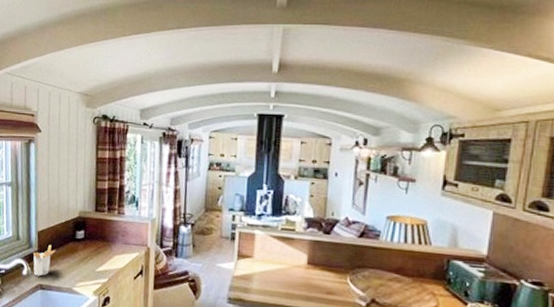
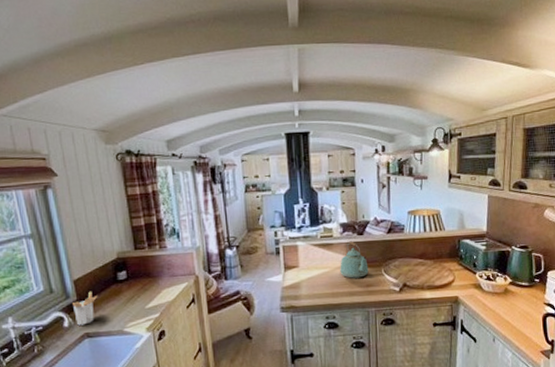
kettle: none [298,239,332,282] -> present [340,241,369,278]

